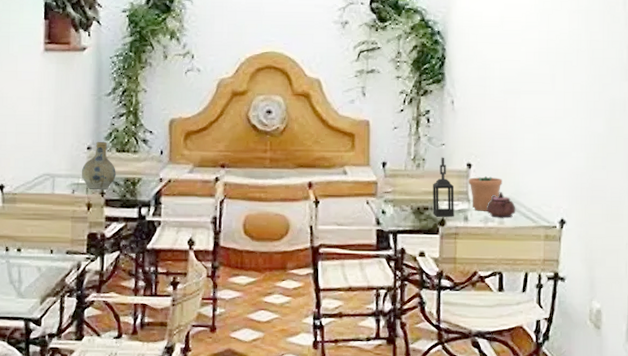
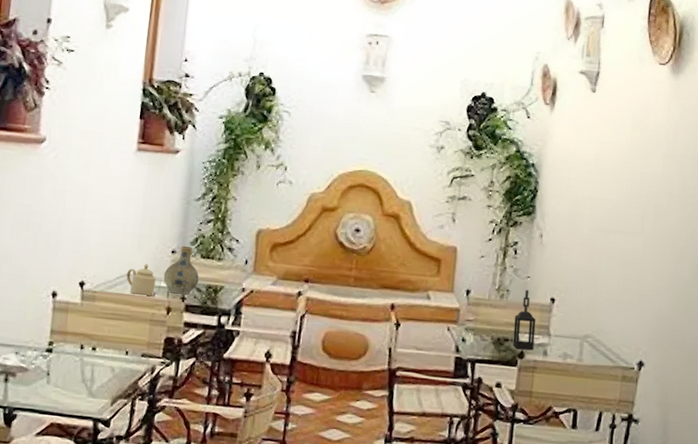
sugar bowl: none [45,161,74,194] -> present [126,263,156,297]
planter: present [468,176,502,211] -> none [550,312,585,347]
teapot: present [487,192,516,218] -> none [566,329,596,356]

